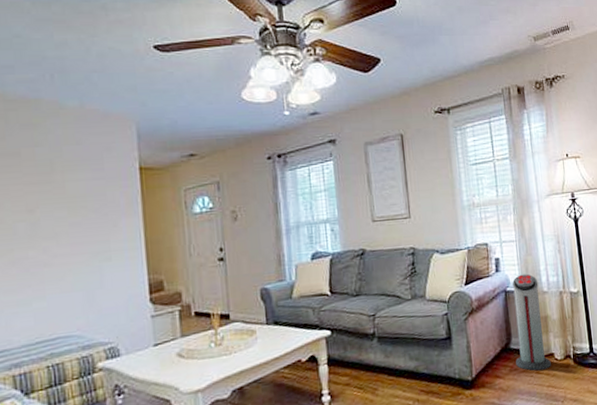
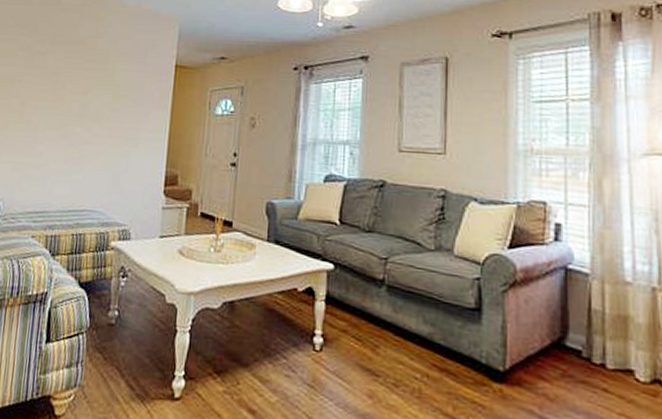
air purifier: present [512,273,551,371] -> none [572,251,628,390]

